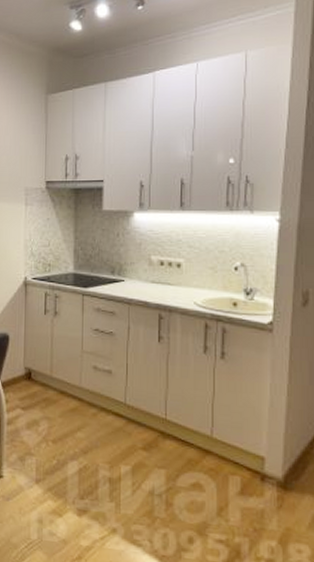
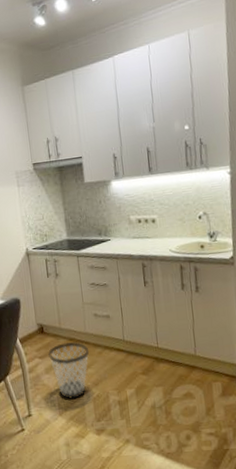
wastebasket: none [33,395,81,466] -> present [48,342,89,400]

